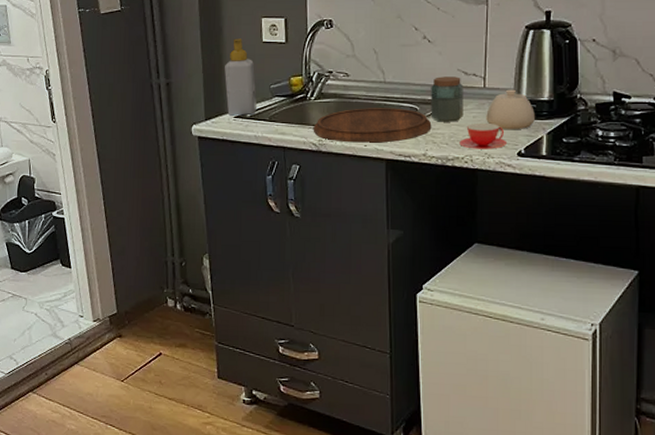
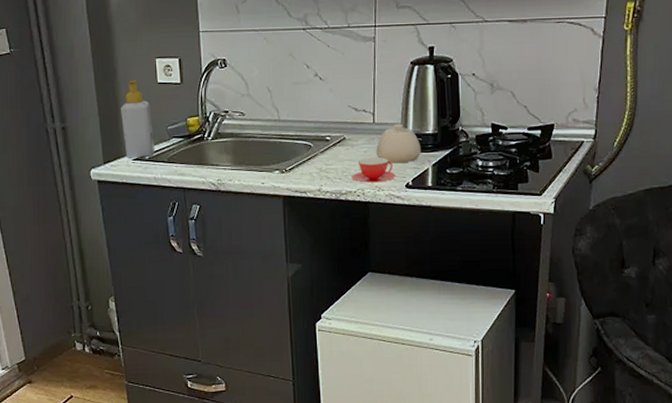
cutting board: present [313,108,432,143] -> none [211,145,325,181]
peanut butter: present [431,77,464,122] -> none [323,113,355,158]

